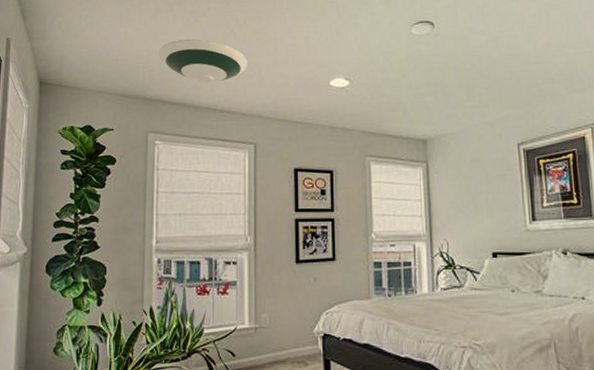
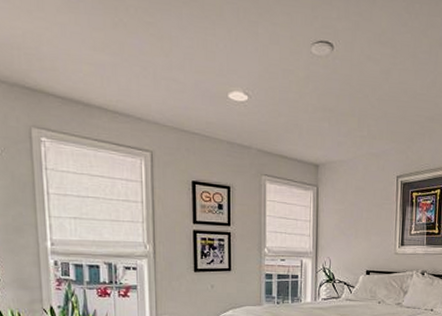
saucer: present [158,39,247,83] -> none [35,21,141,79]

